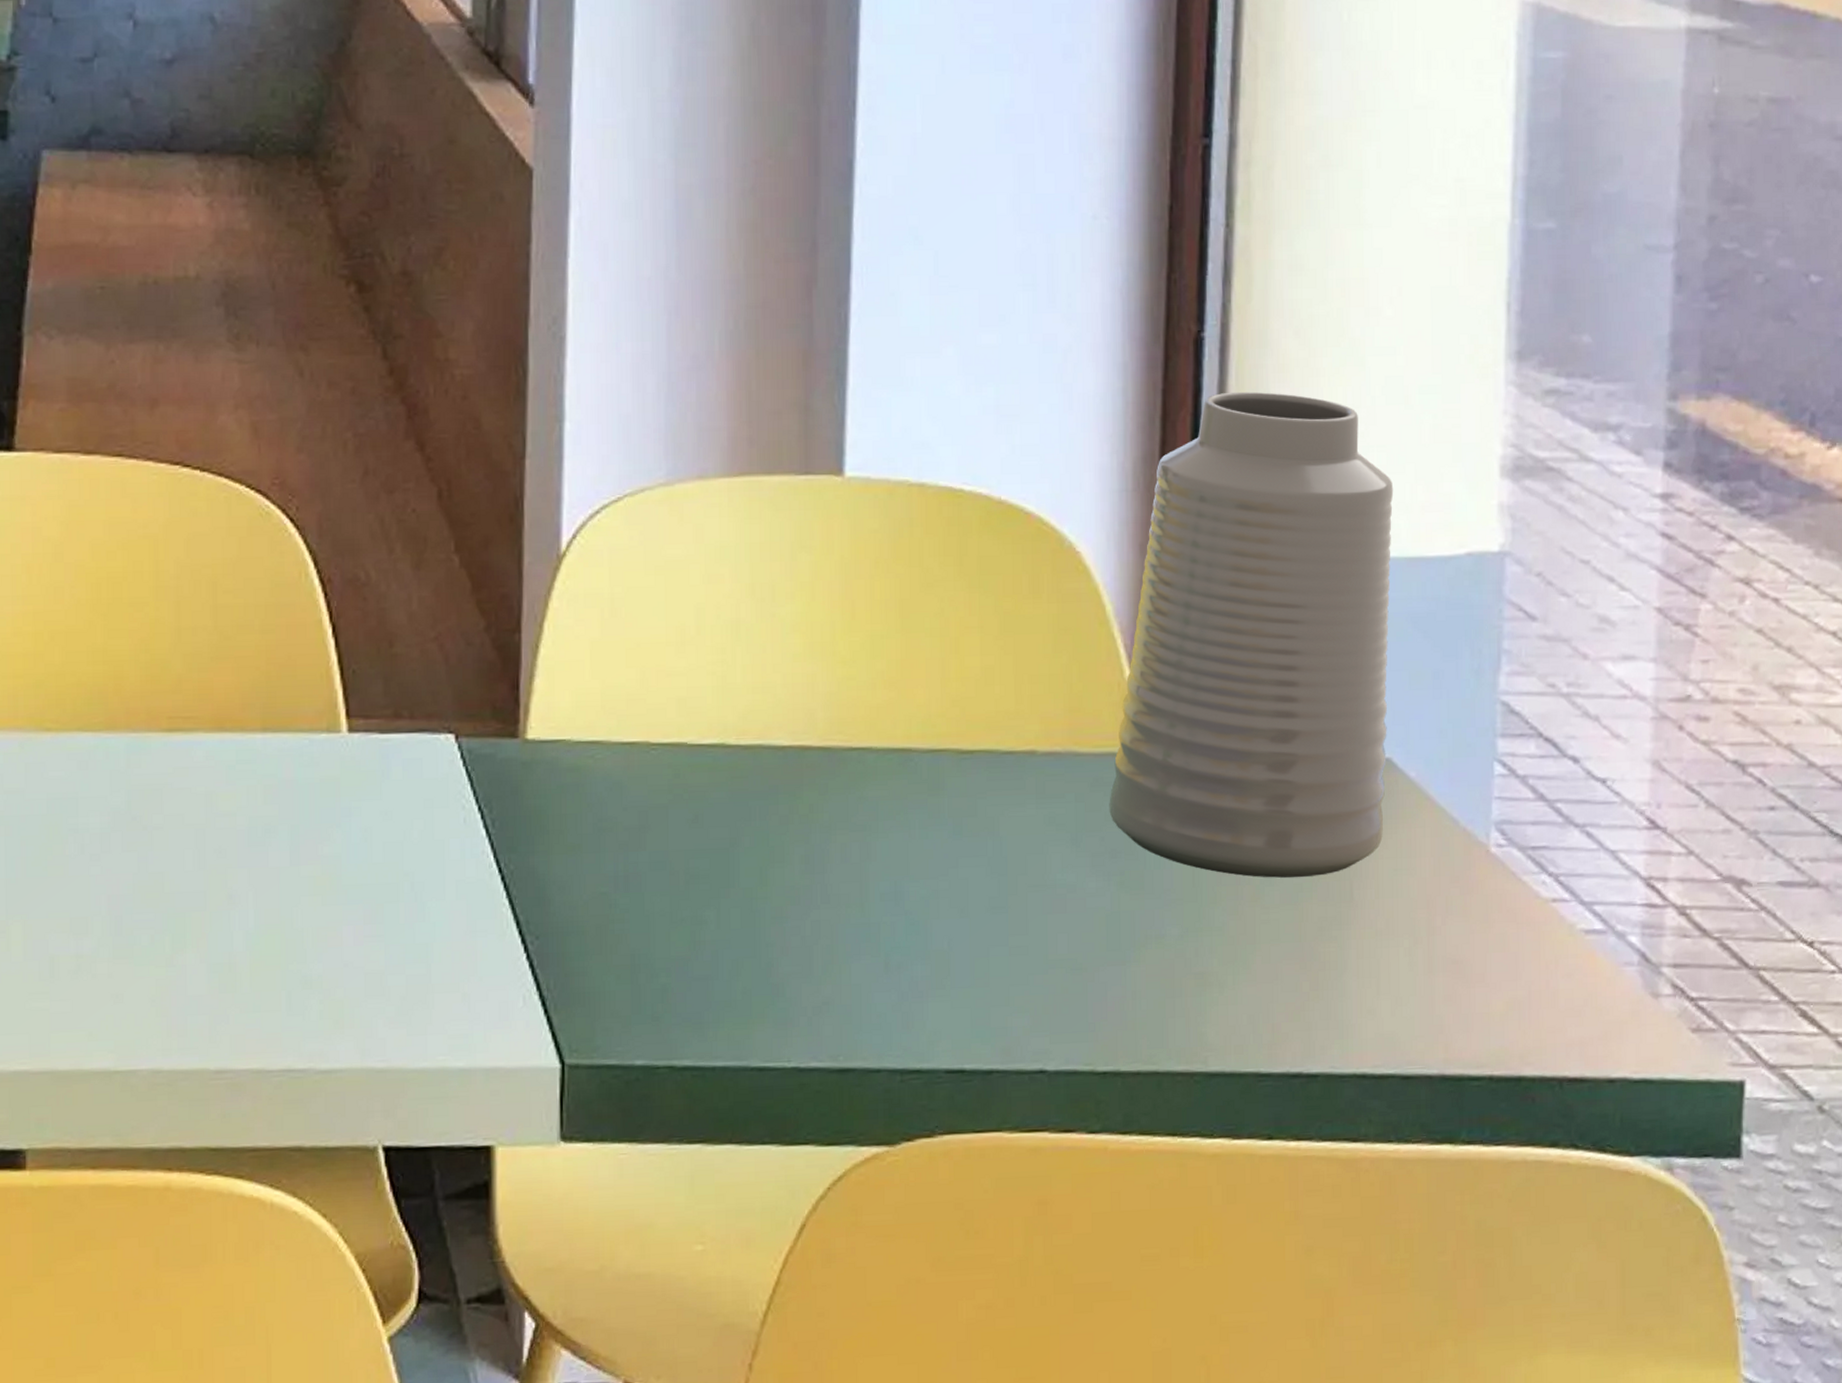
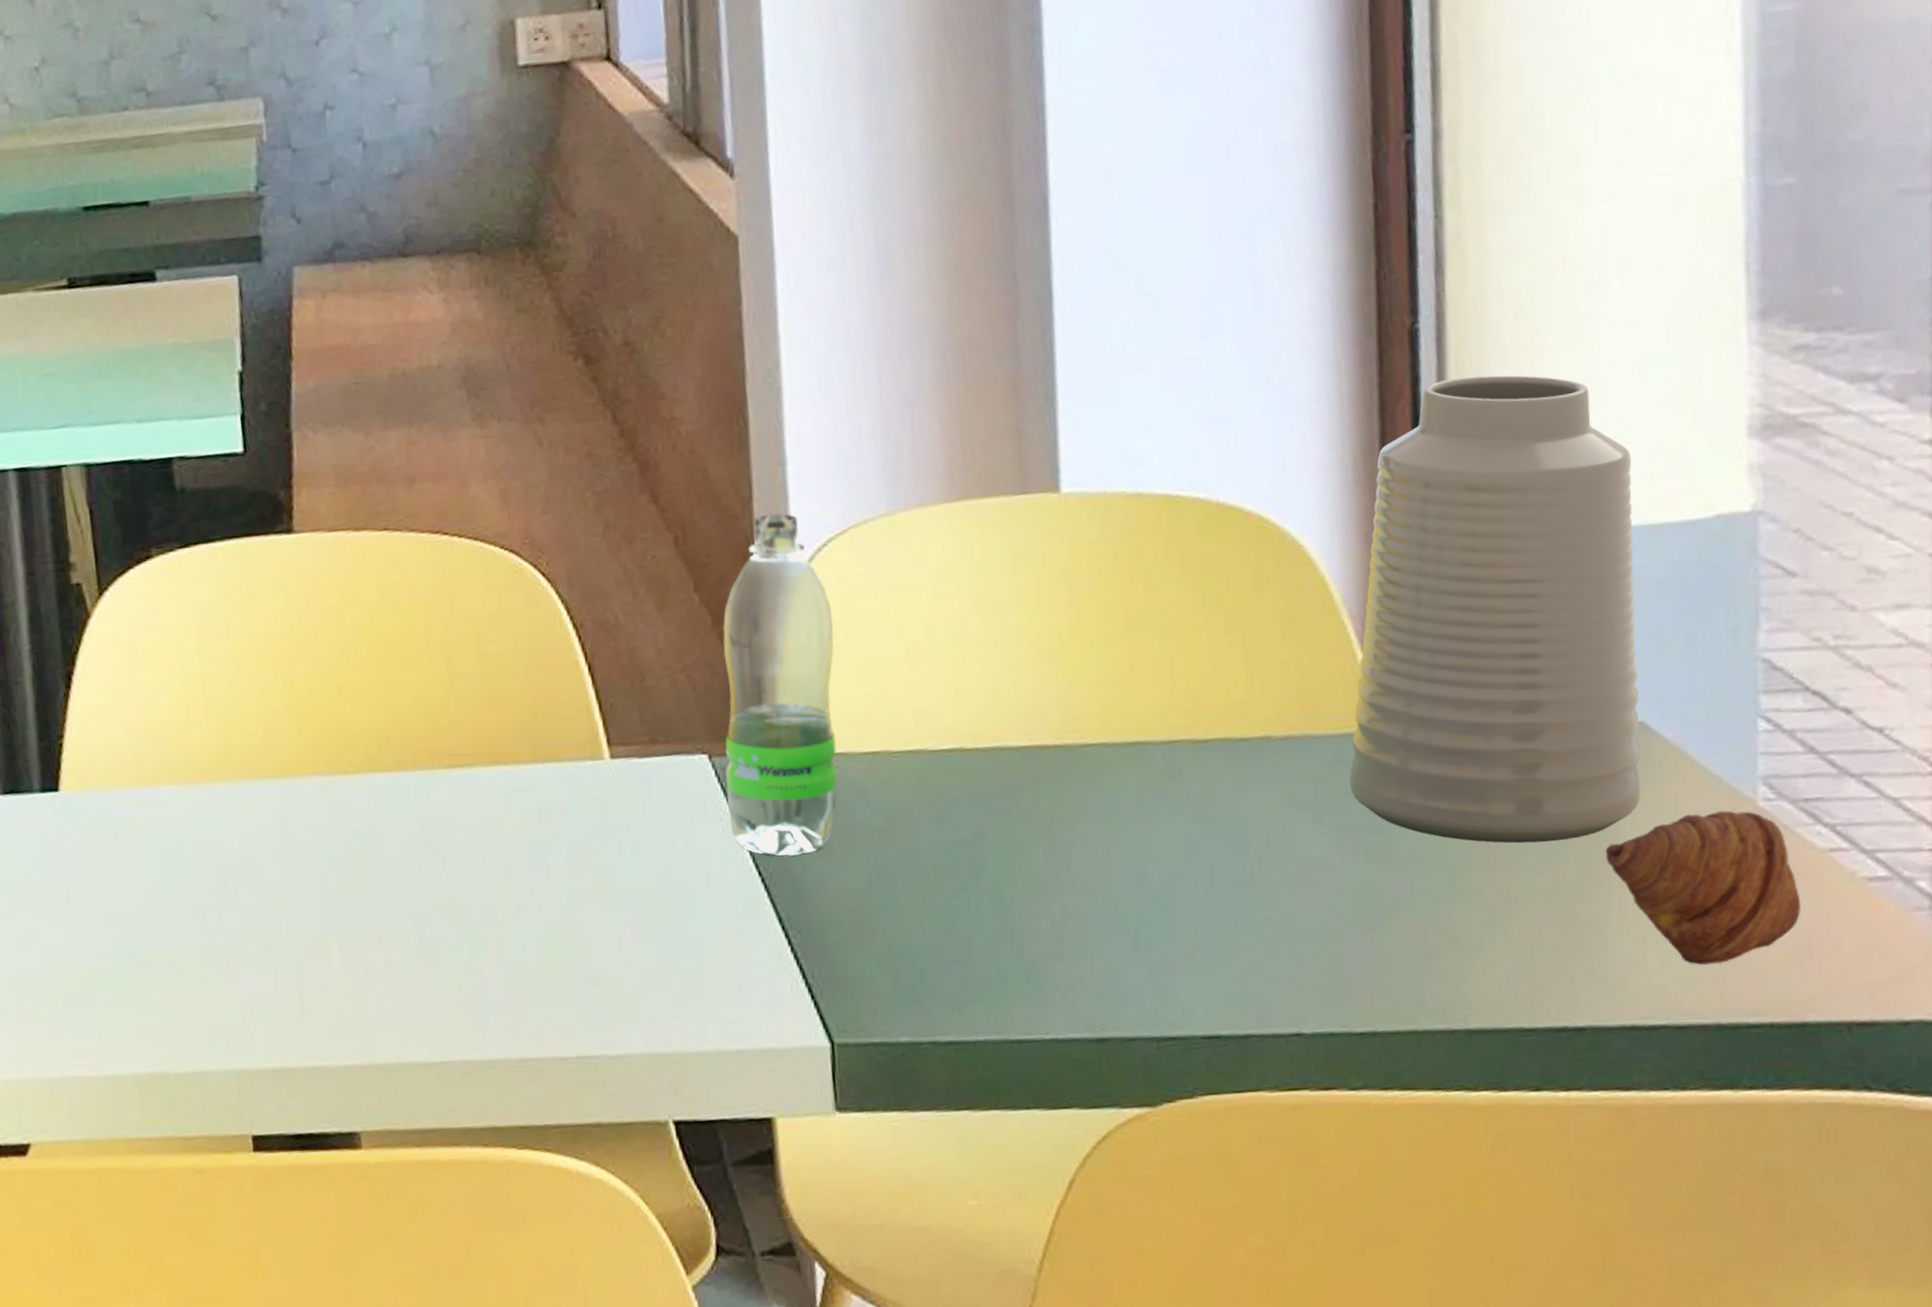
bottle: none [472,473,600,853] -> present [722,513,837,857]
croissant: none [1347,854,1523,1013] -> present [1605,810,1801,965]

